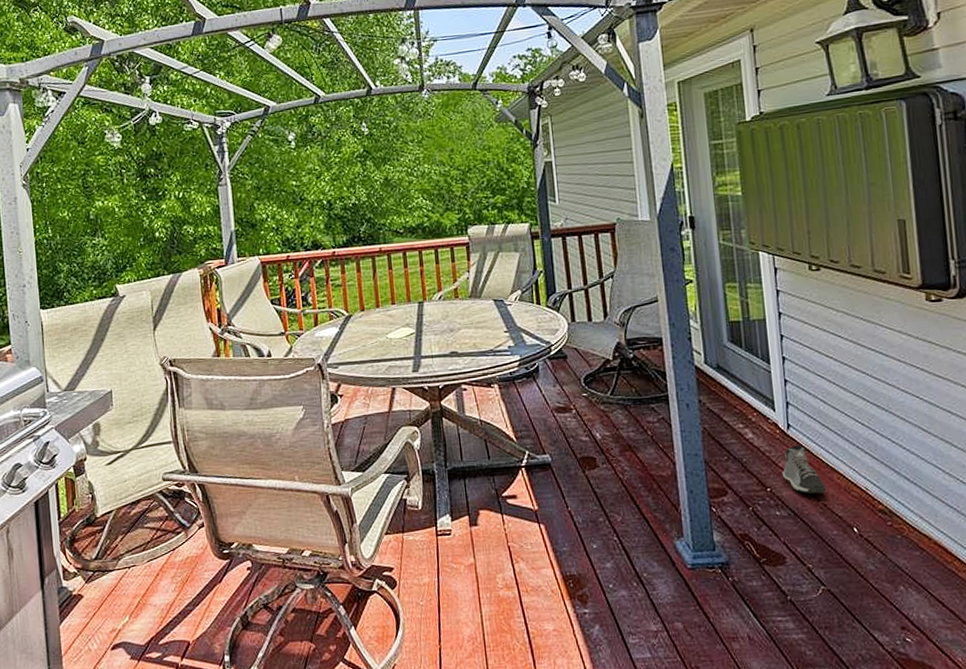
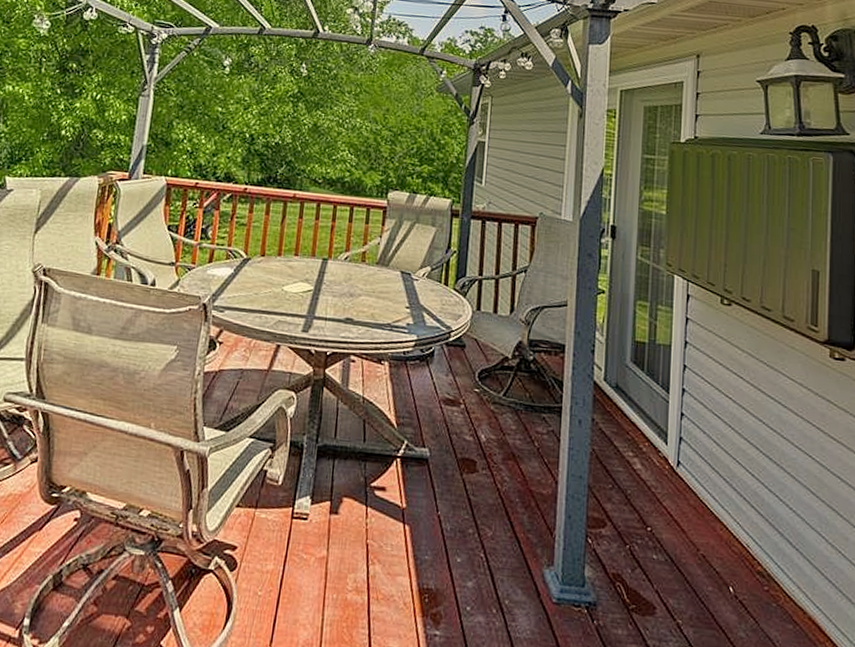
sneaker: present [783,444,827,494] -> none [666,485,708,544]

